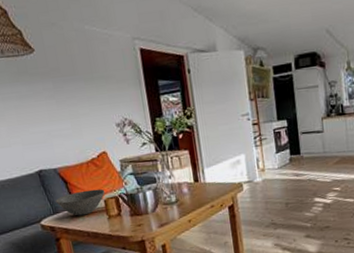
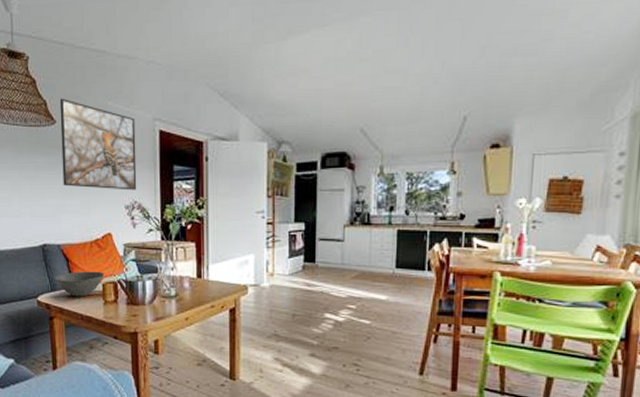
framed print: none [34,26,126,112] -> present [59,98,137,190]

